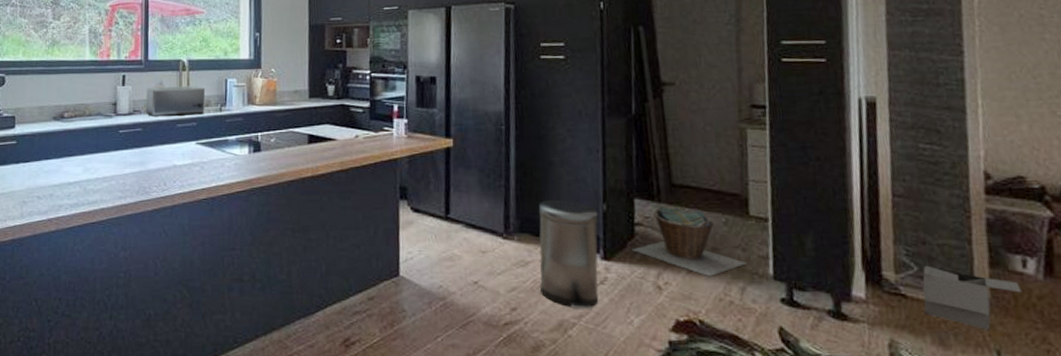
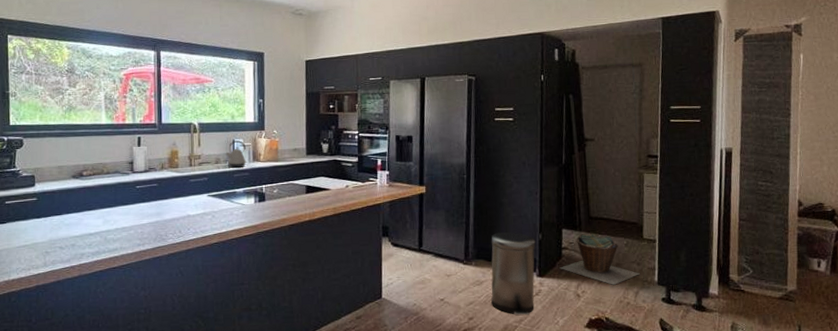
toaster: present [146,86,206,117] -> none [160,146,215,174]
kettle: none [217,80,241,112] -> present [225,140,248,168]
carton: present [922,265,1022,330] -> none [755,269,816,312]

